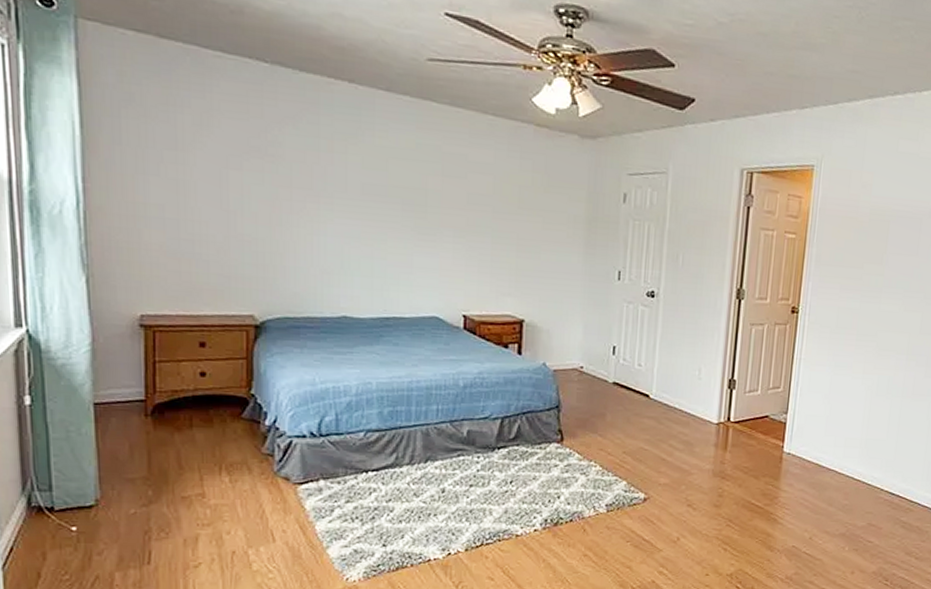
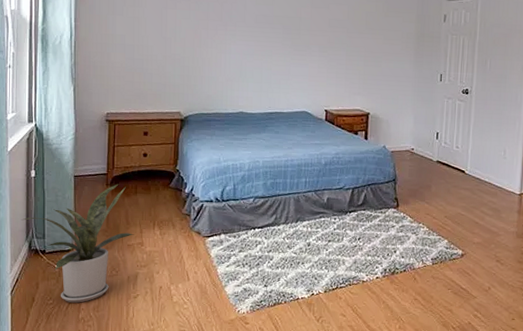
house plant: none [13,414,191,577] -> present [22,184,134,303]

